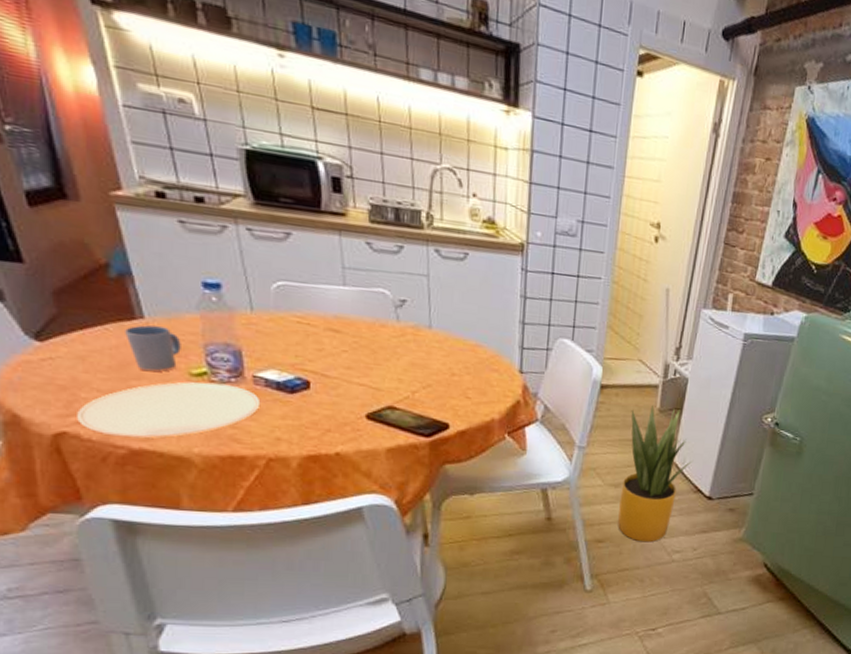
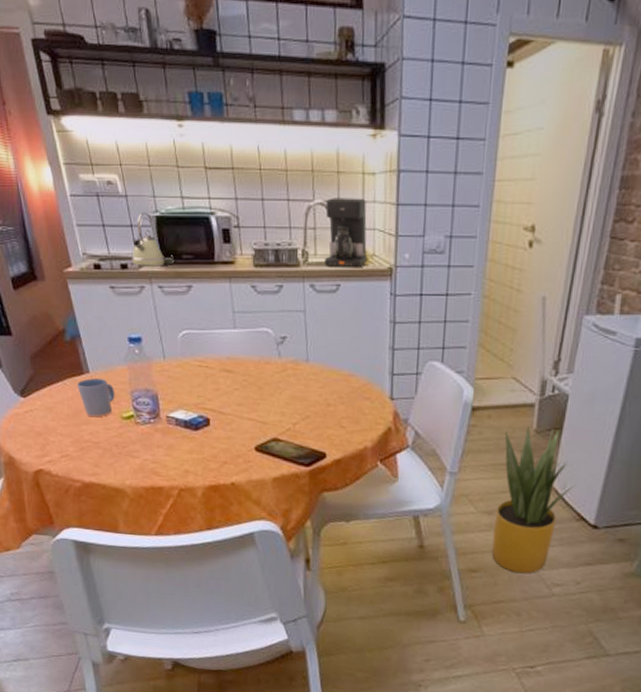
plate: present [77,382,261,439] -> none [49,424,173,473]
kettle: none [209,142,269,207] -> present [131,213,175,266]
coffee maker: none [450,164,499,240] -> present [324,198,368,268]

